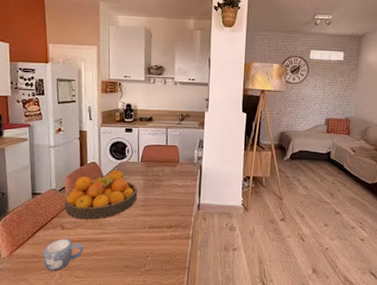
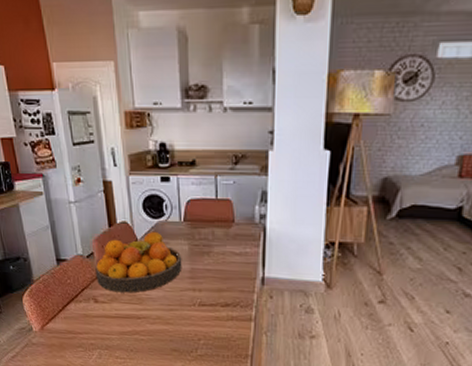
mug: present [42,238,83,272] -> none [77,313,122,350]

